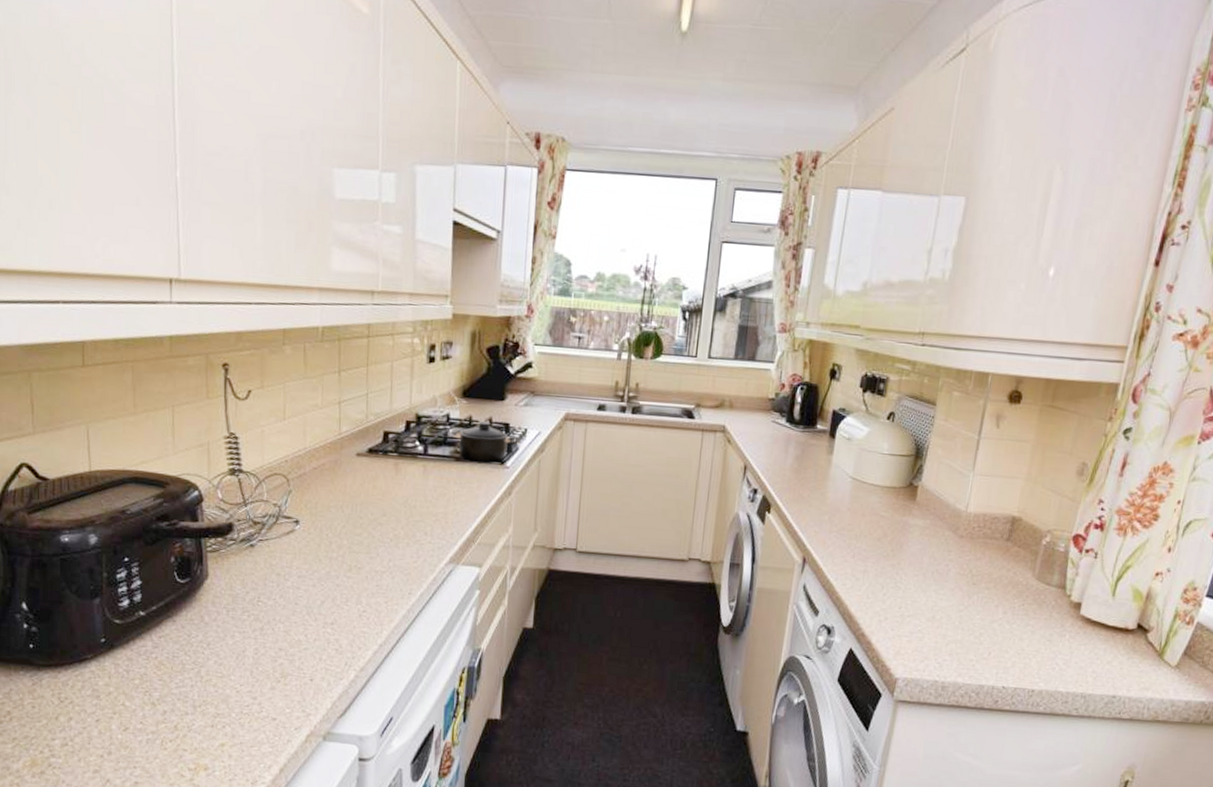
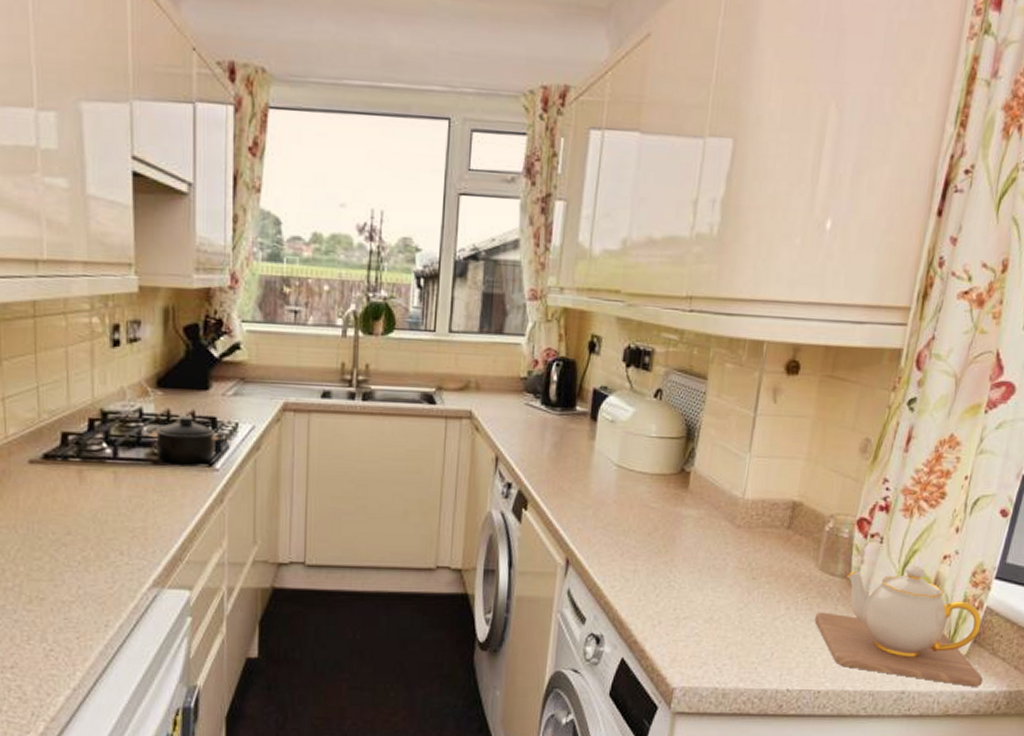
teapot: none [1030,579,1193,696] -> present [815,565,983,687]

